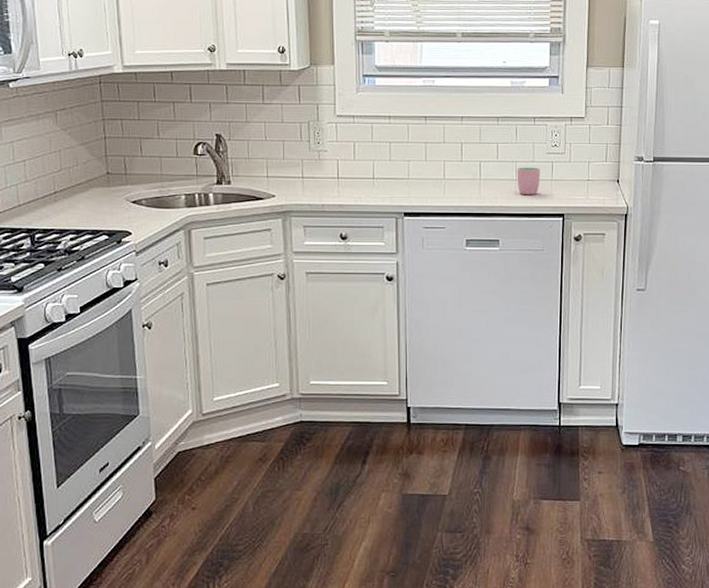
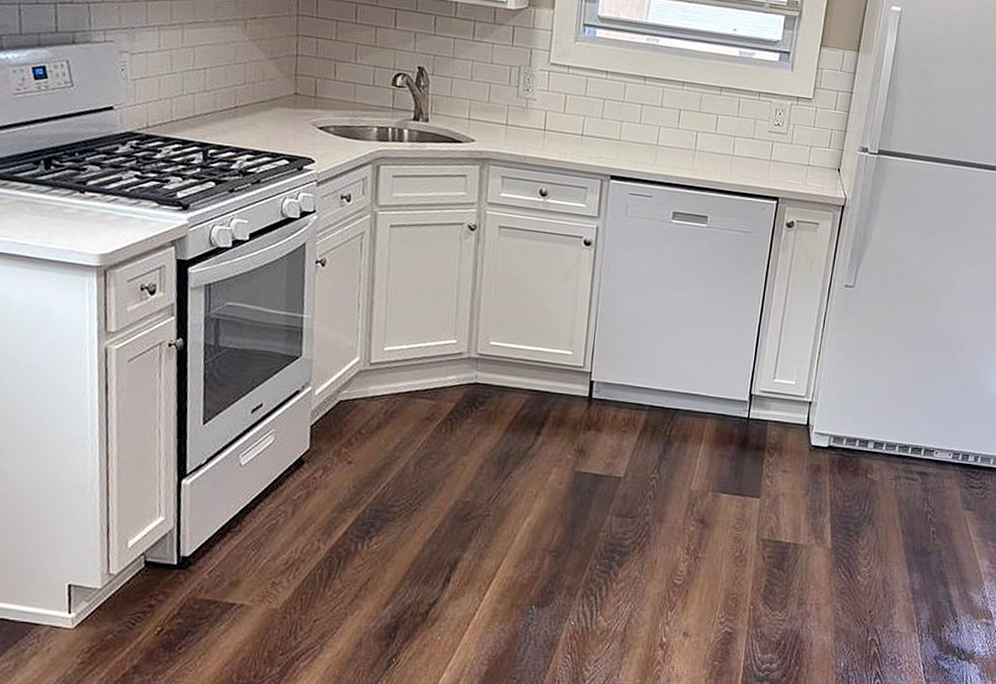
cup: present [516,167,540,194] -> none [733,142,759,174]

